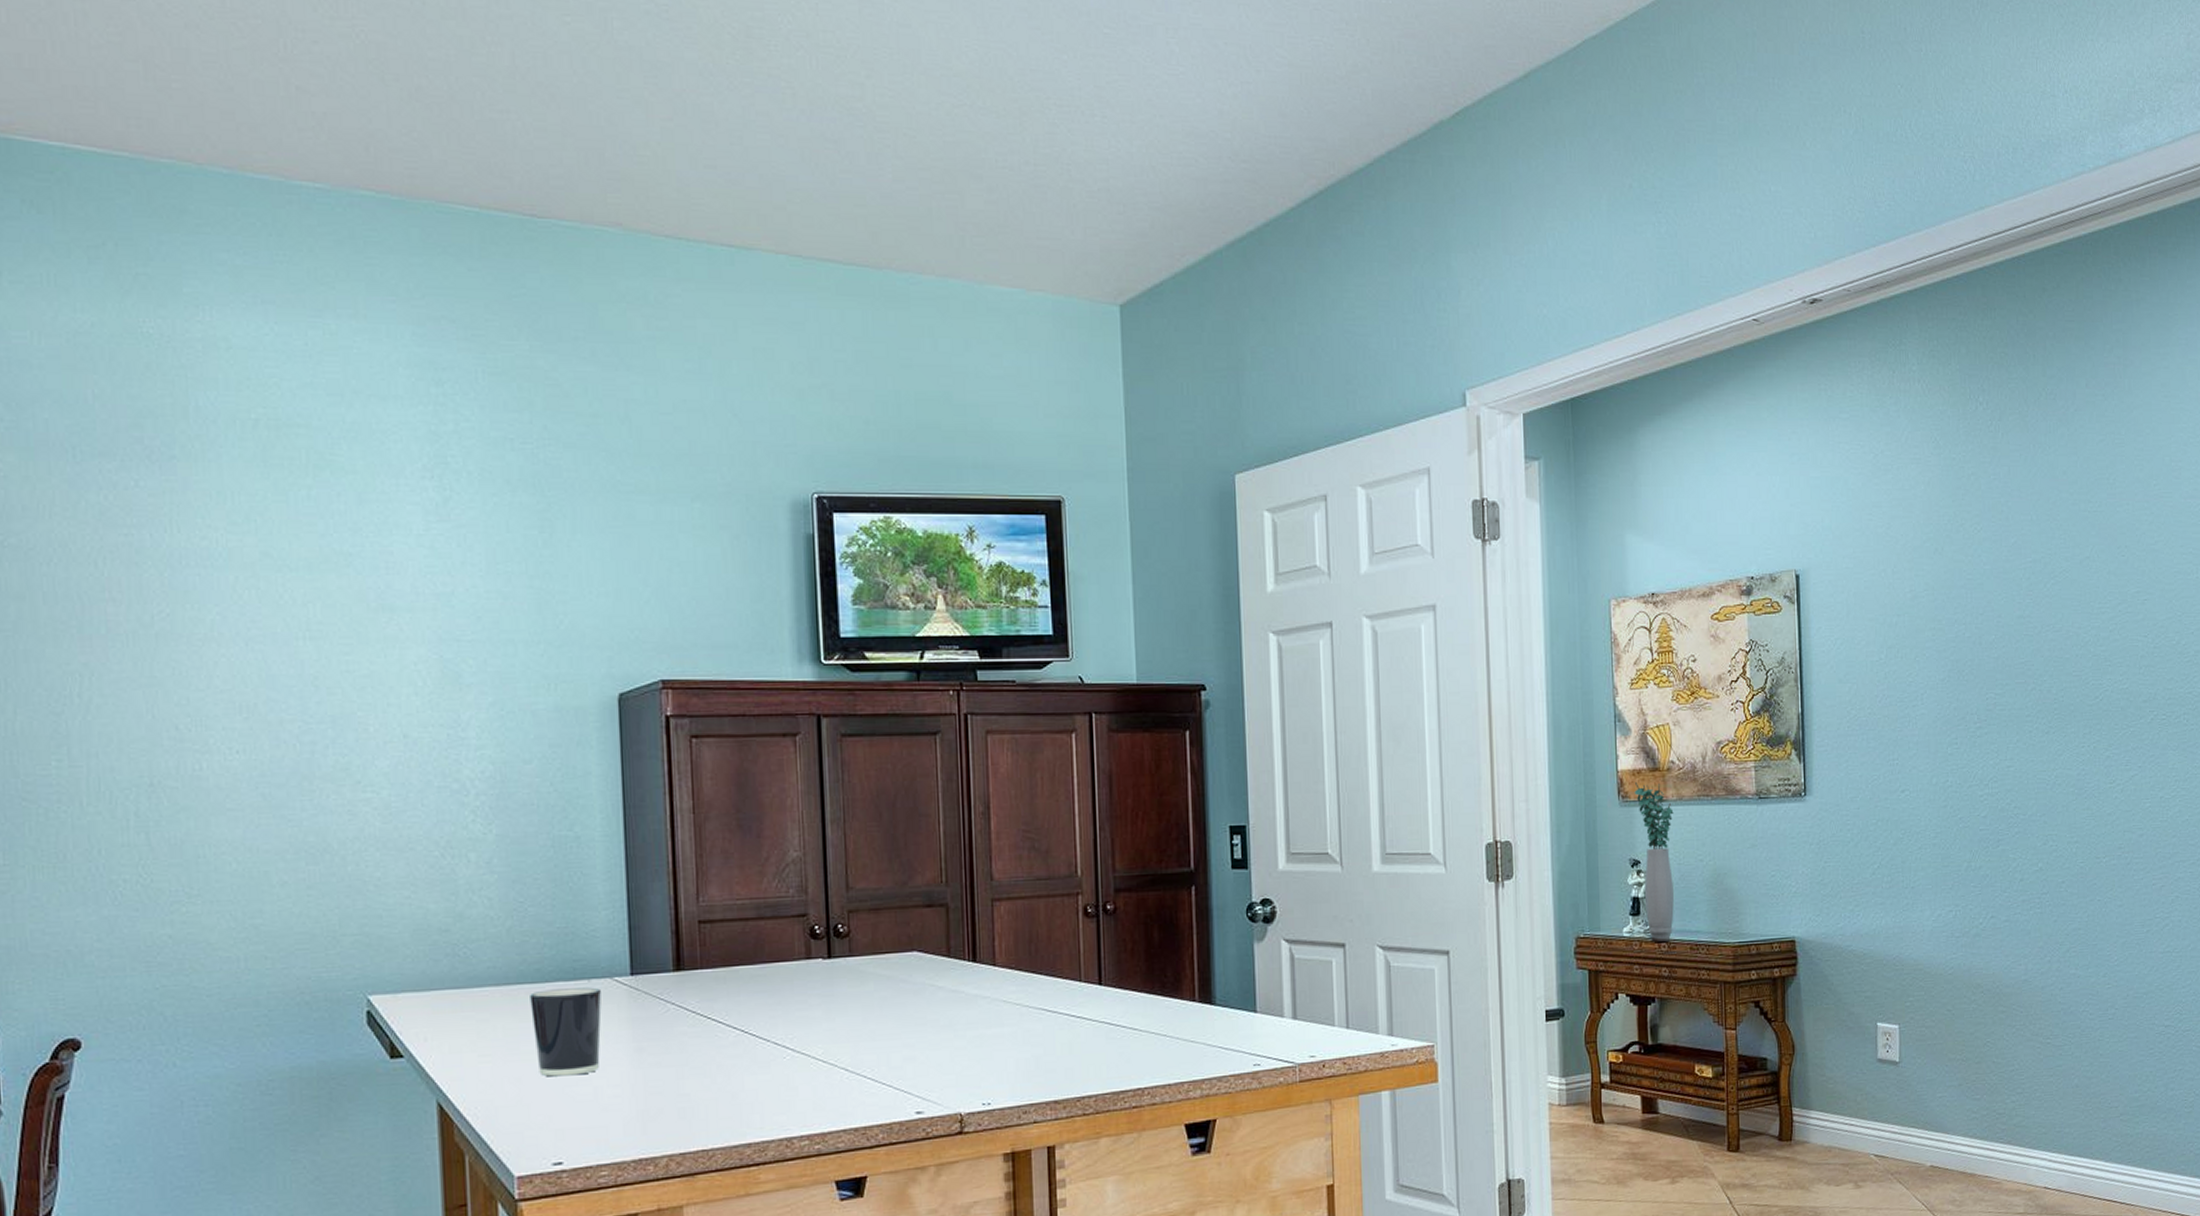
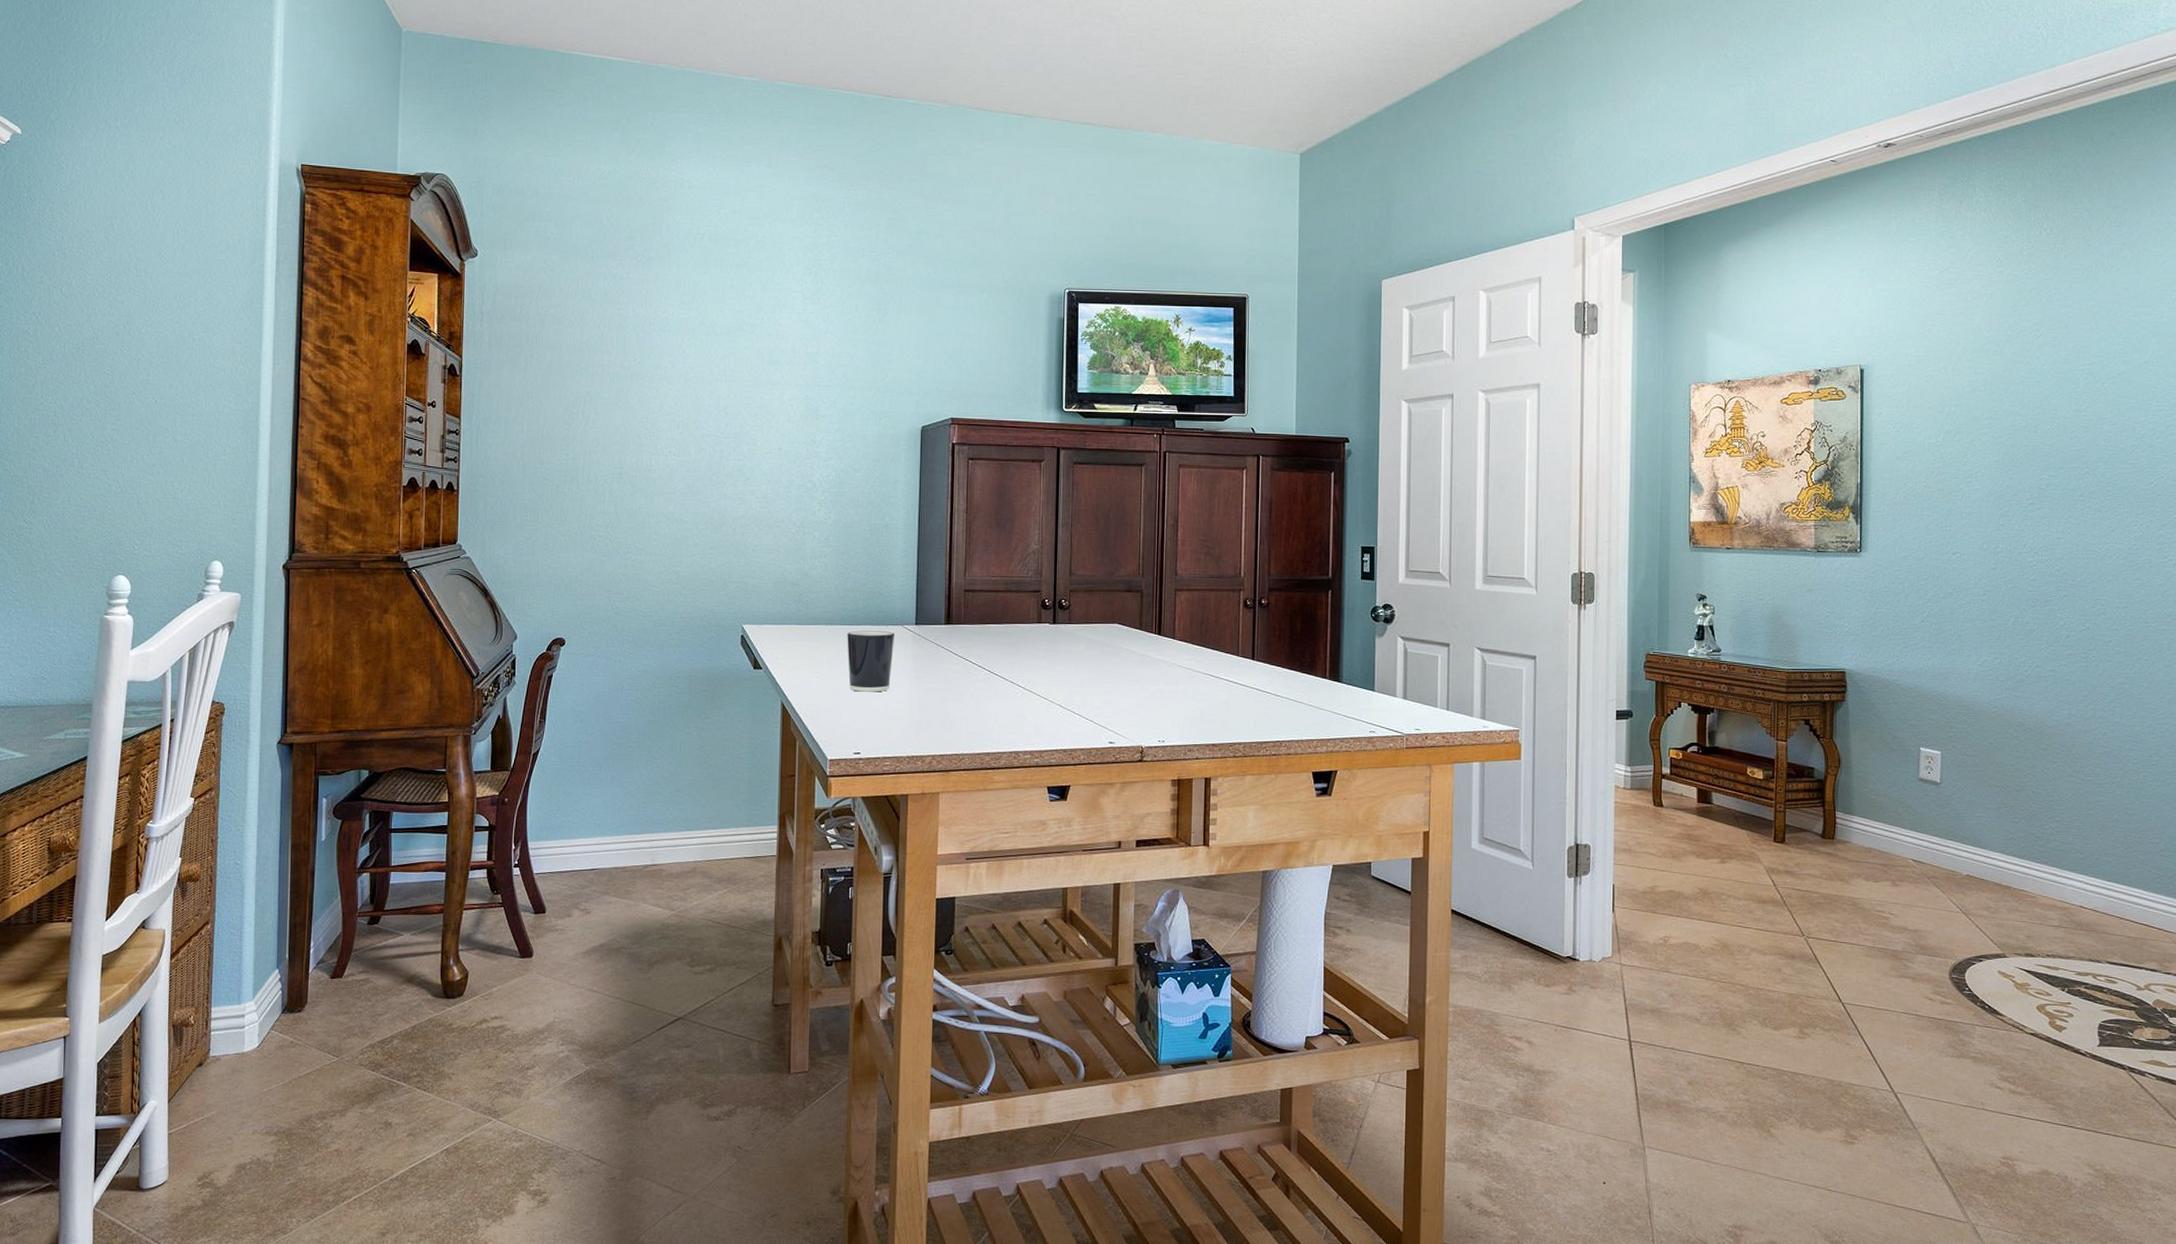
vase: present [1634,781,1675,942] -> none [1704,531,1739,663]

